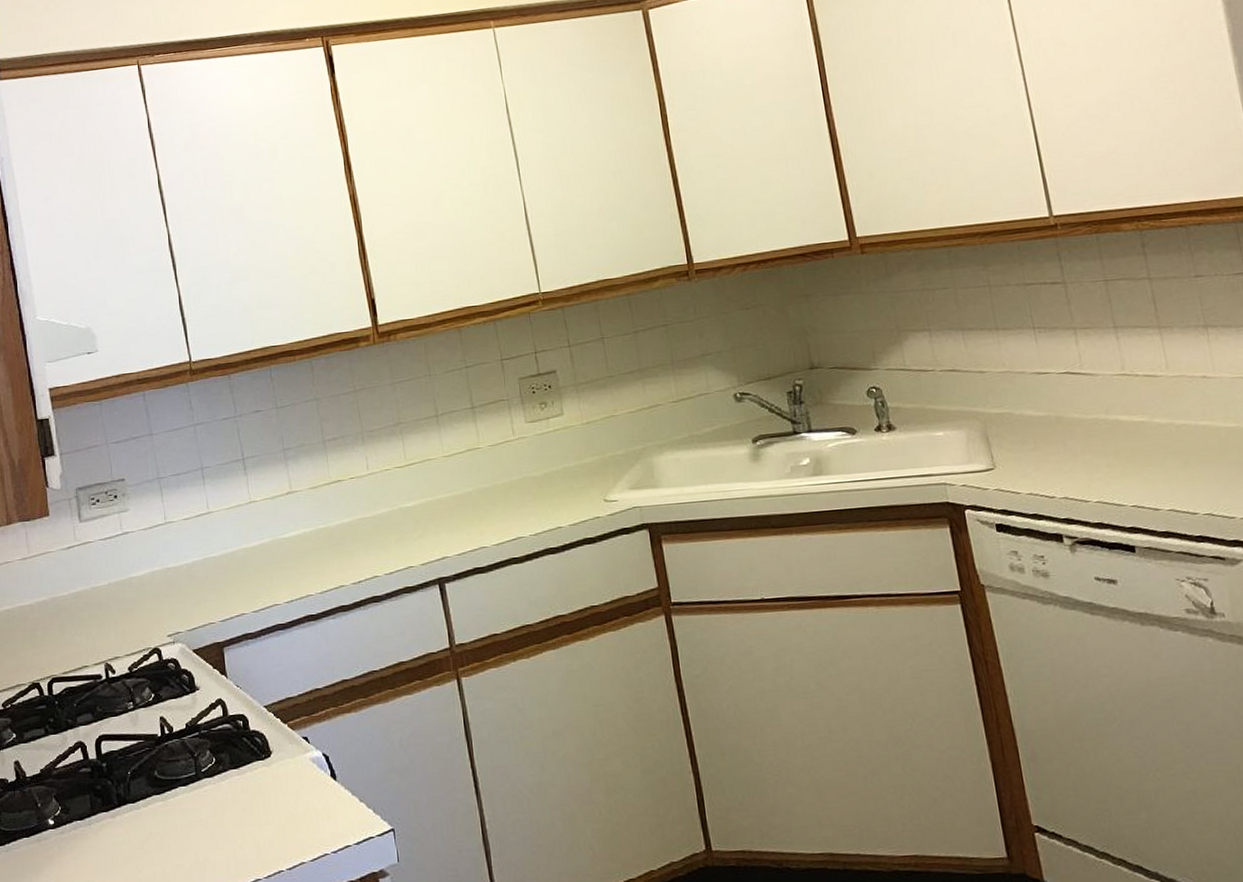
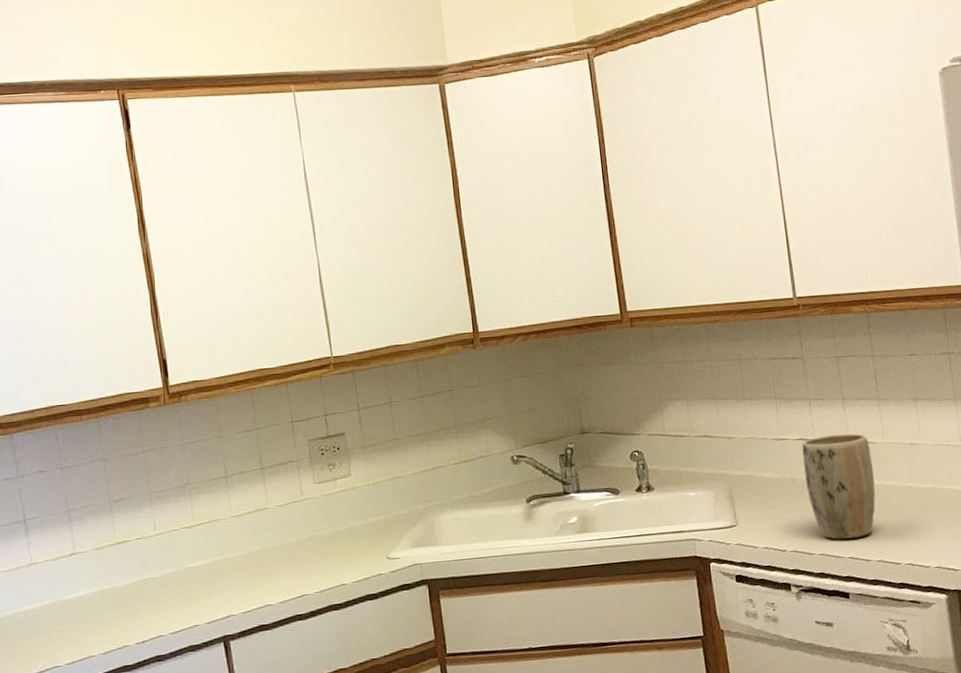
plant pot: none [1068,365,1162,486] -> present [802,433,876,540]

